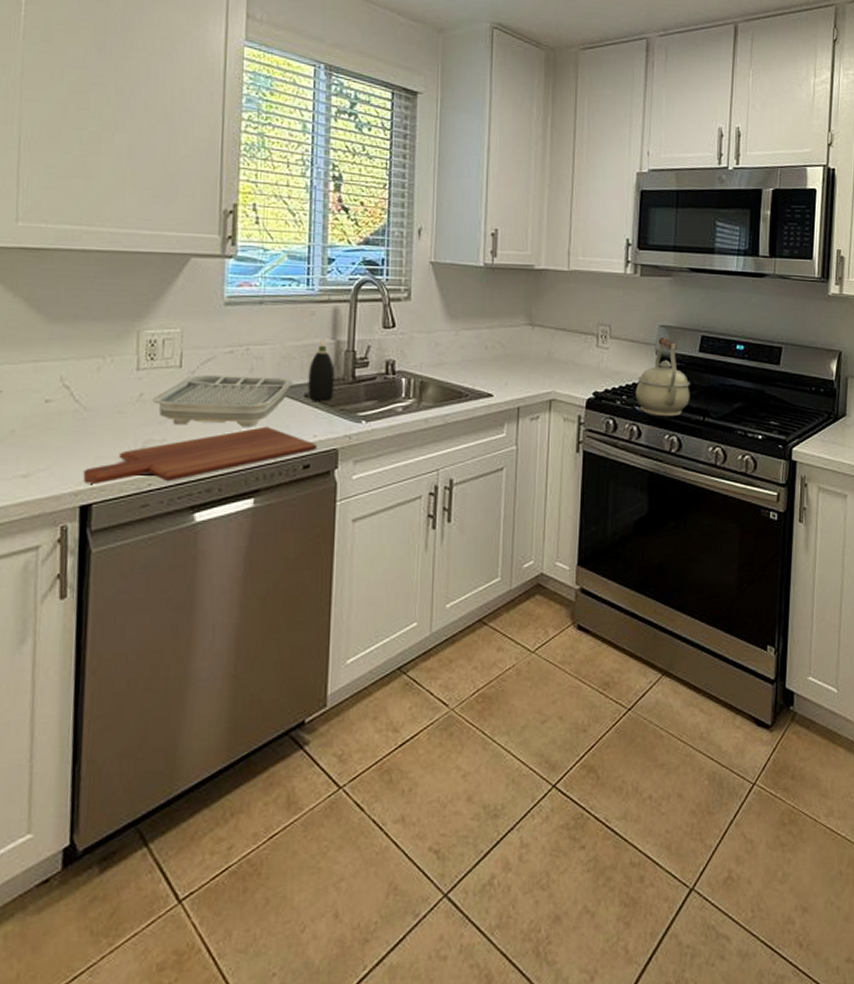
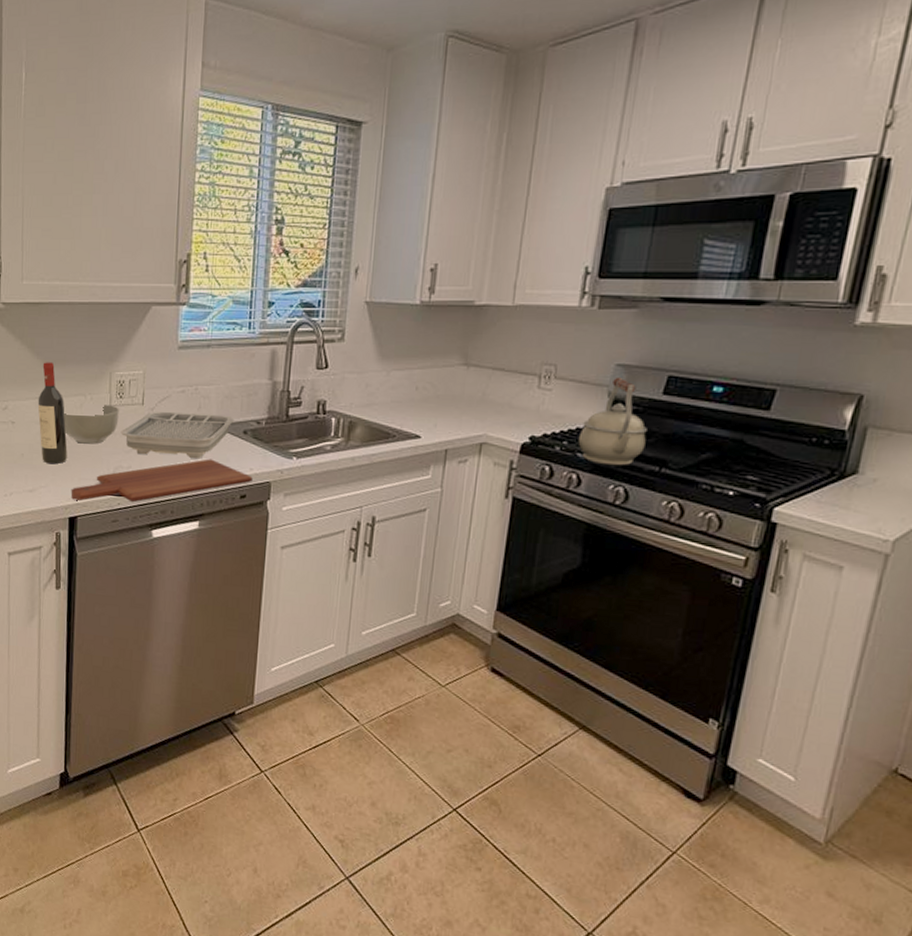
wine bottle: none [36,318,79,441] -> present [37,362,68,464]
bowl: none [73,368,150,415] -> present [63,404,119,444]
soap dispenser: present [308,339,335,403] -> none [246,379,271,439]

